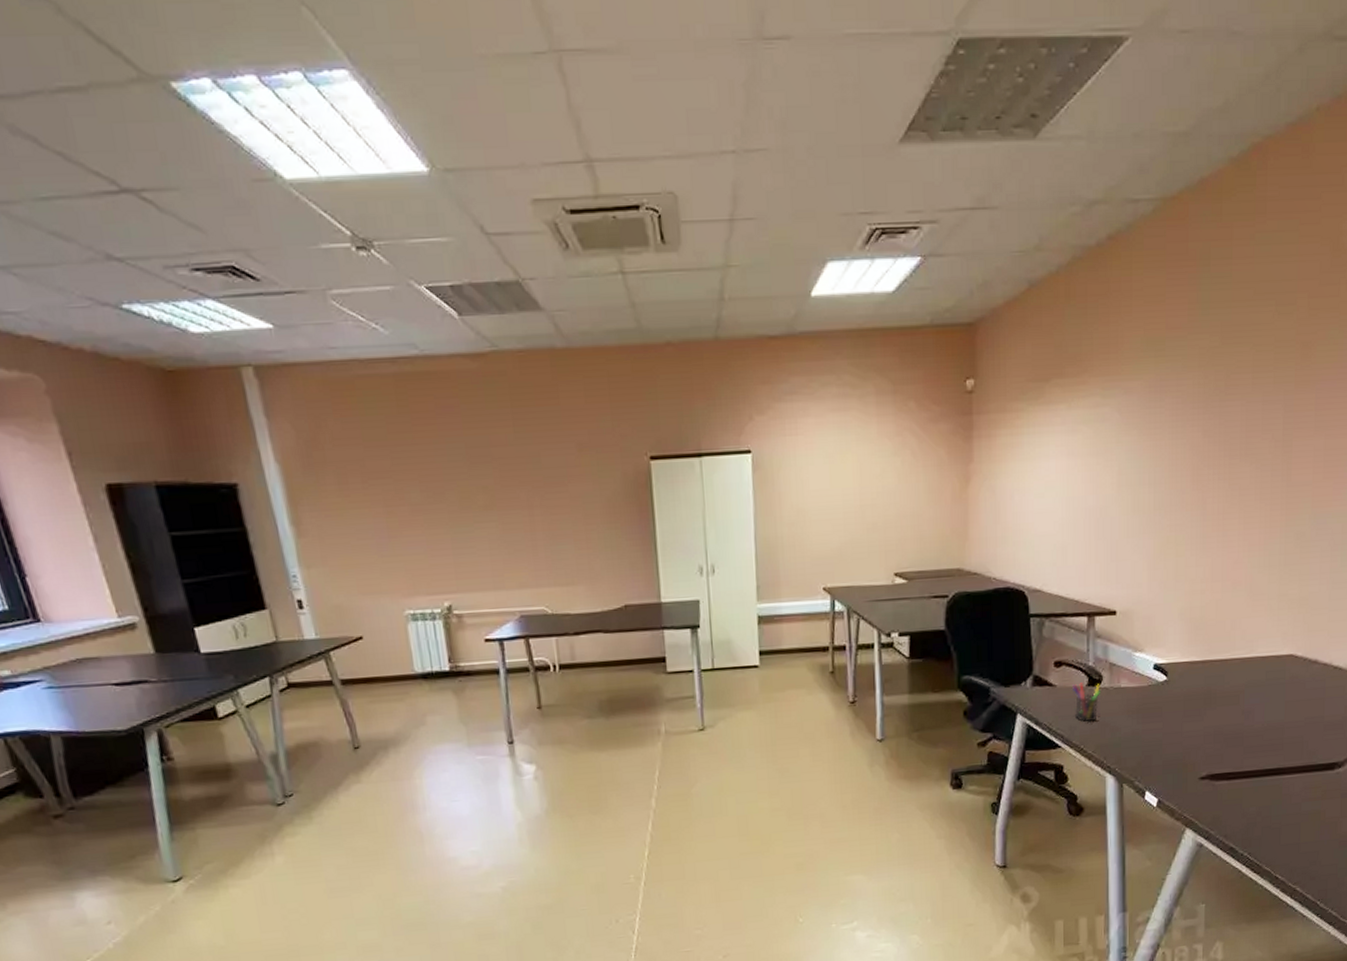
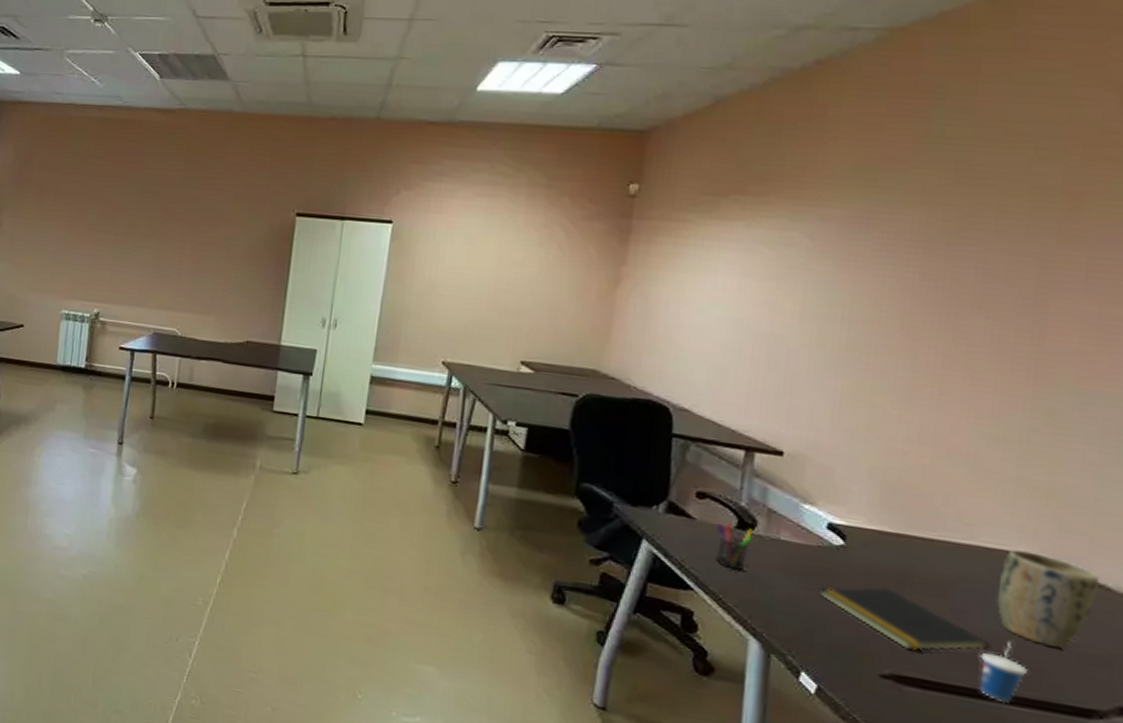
notepad: none [1152,706,1269,753] -> present [819,586,990,651]
cup: none [1264,726,1294,775] -> present [979,641,1027,704]
plant pot: none [1271,651,1334,723] -> present [996,549,1099,648]

